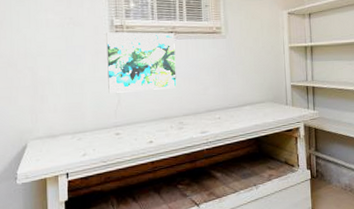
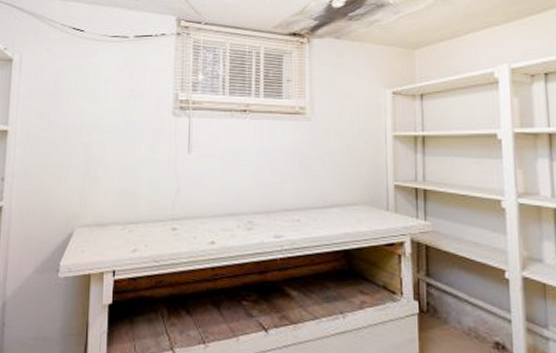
wall art: present [106,32,177,93] -> none [167,108,248,180]

